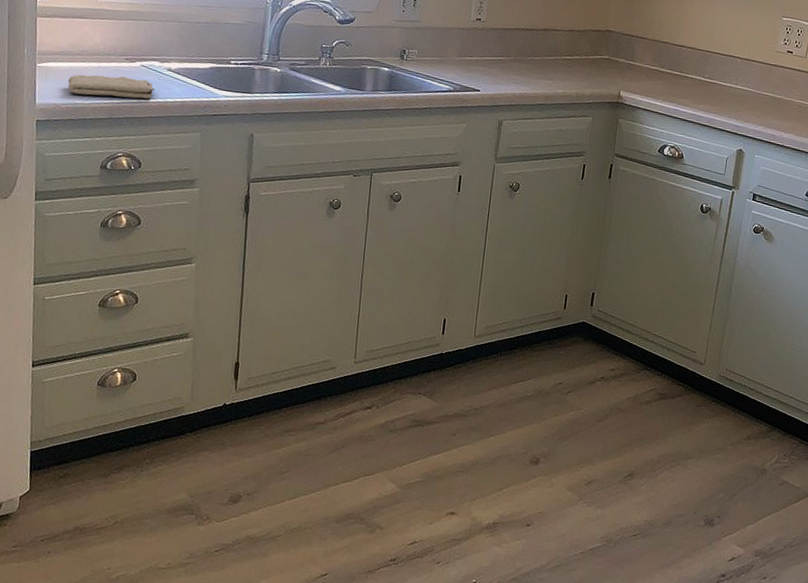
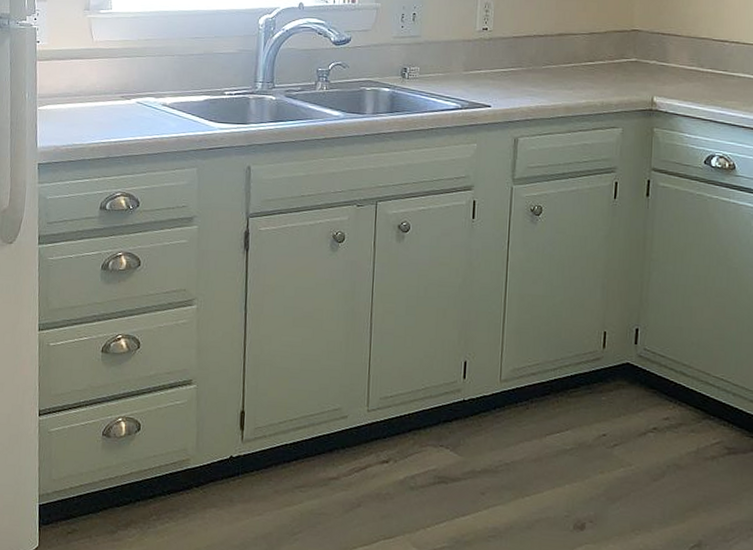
washcloth: present [68,74,155,99] -> none [67,115,151,136]

